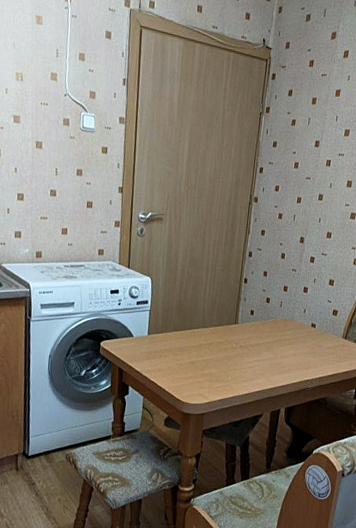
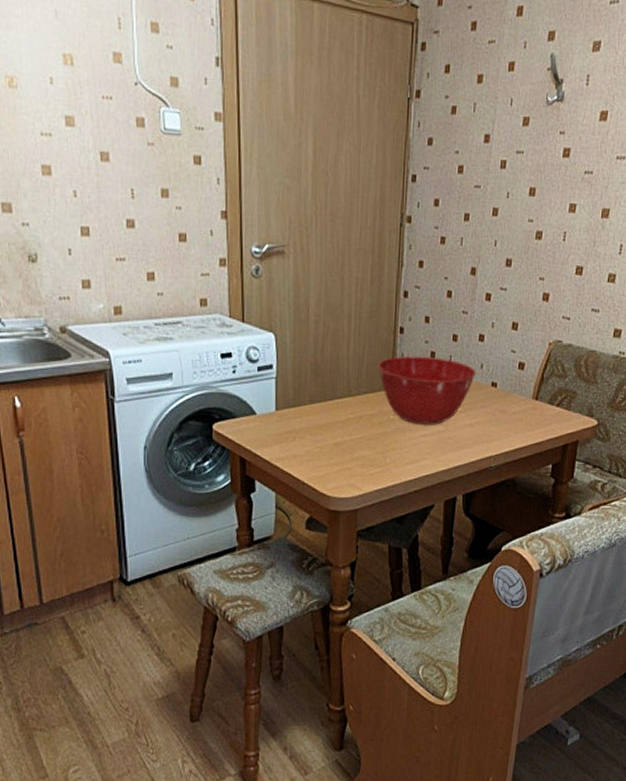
mixing bowl: none [226,300,301,353] -> present [377,355,477,425]

